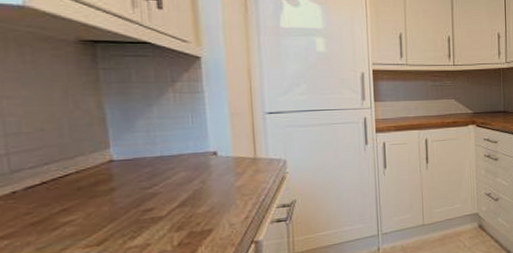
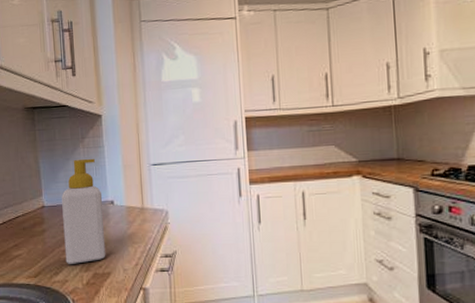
soap bottle: none [141,106,206,225] -> present [62,159,106,264]

